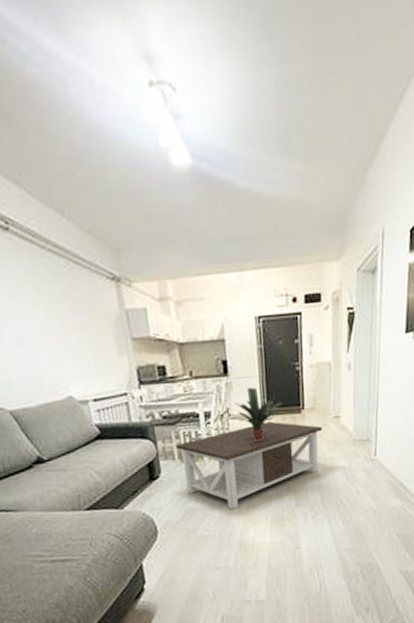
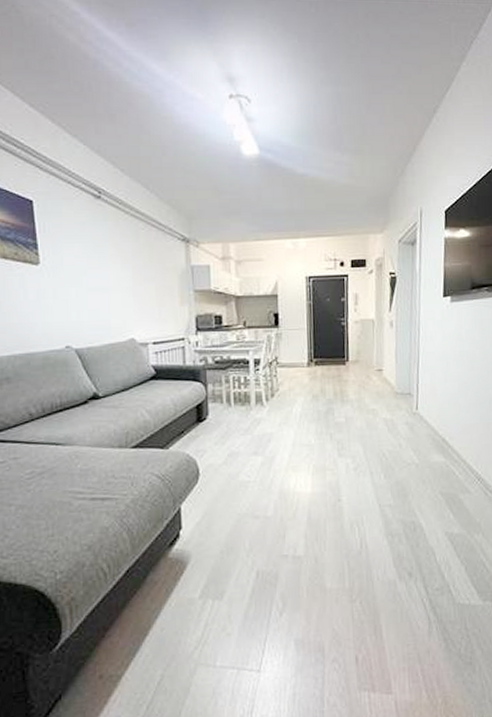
coffee table: present [176,421,323,510] -> none [225,371,366,456]
potted plant: present [235,387,282,443] -> none [284,338,328,390]

